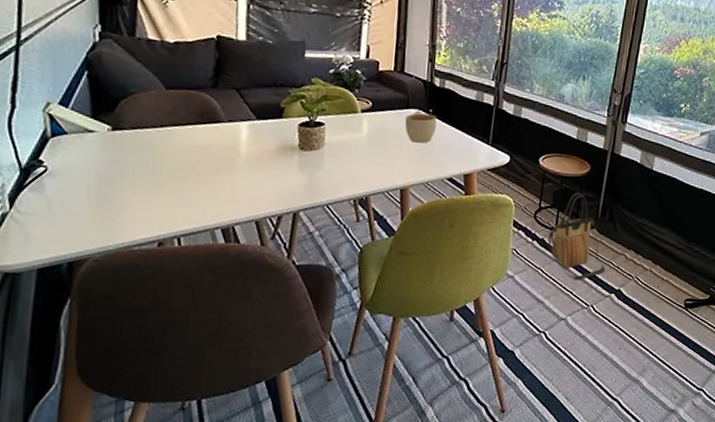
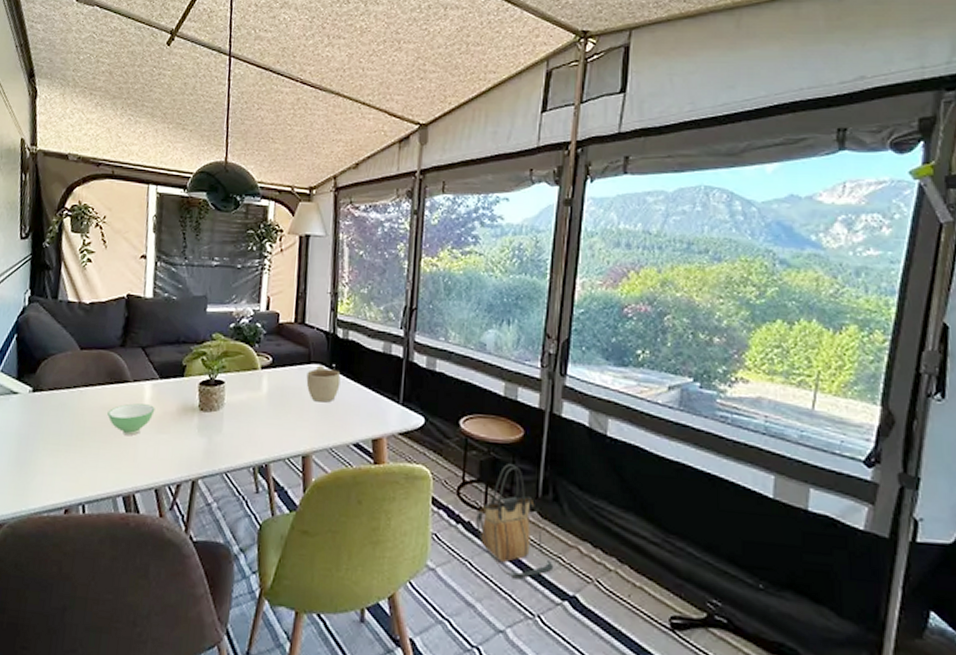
bowl: none [200,142,253,172] -> present [107,403,155,435]

